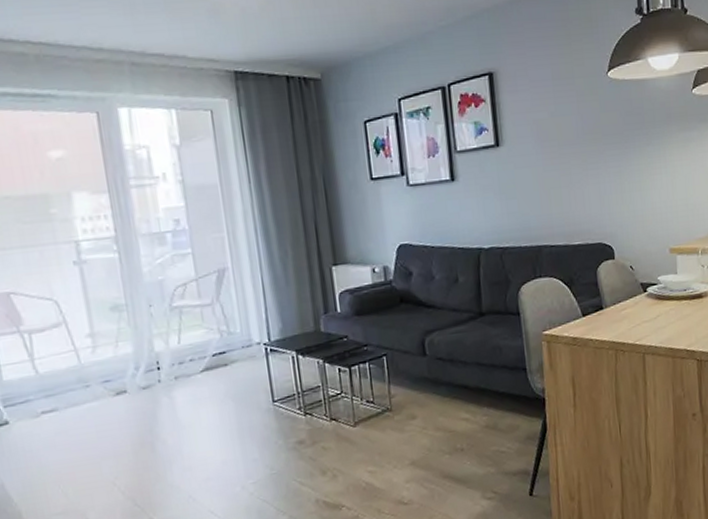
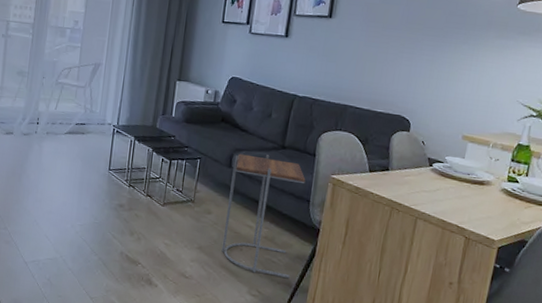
side table: none [427,328,526,472] -> present [221,153,306,278]

